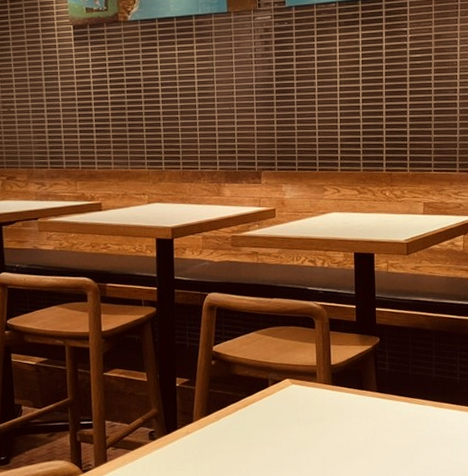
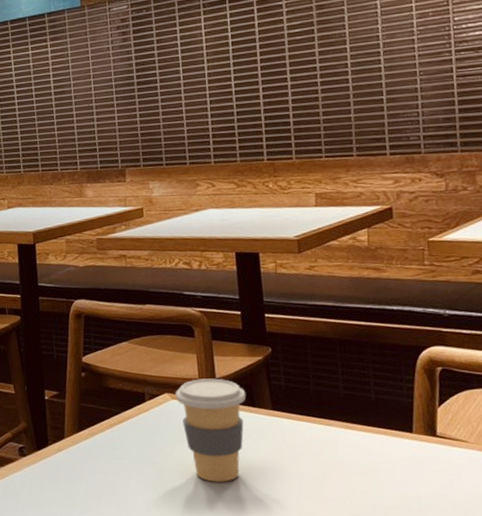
coffee cup: none [295,365,356,457] -> present [175,378,246,482]

